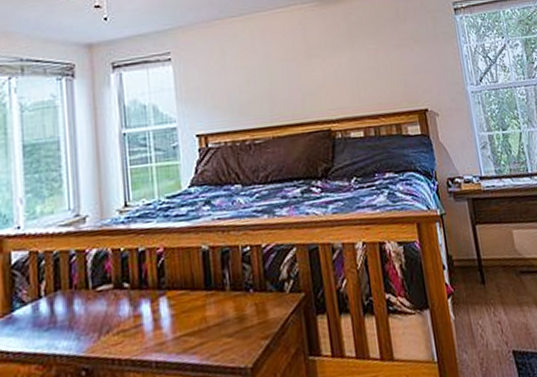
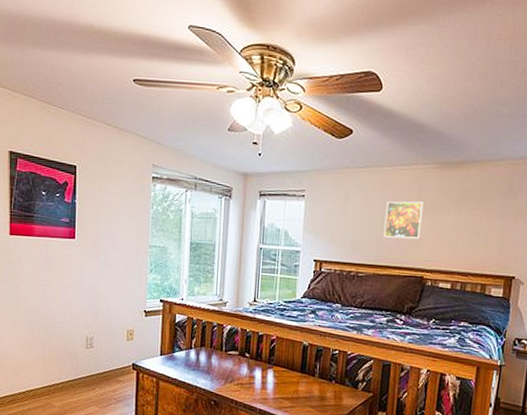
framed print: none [270,44,317,91] -> present [383,201,424,240]

